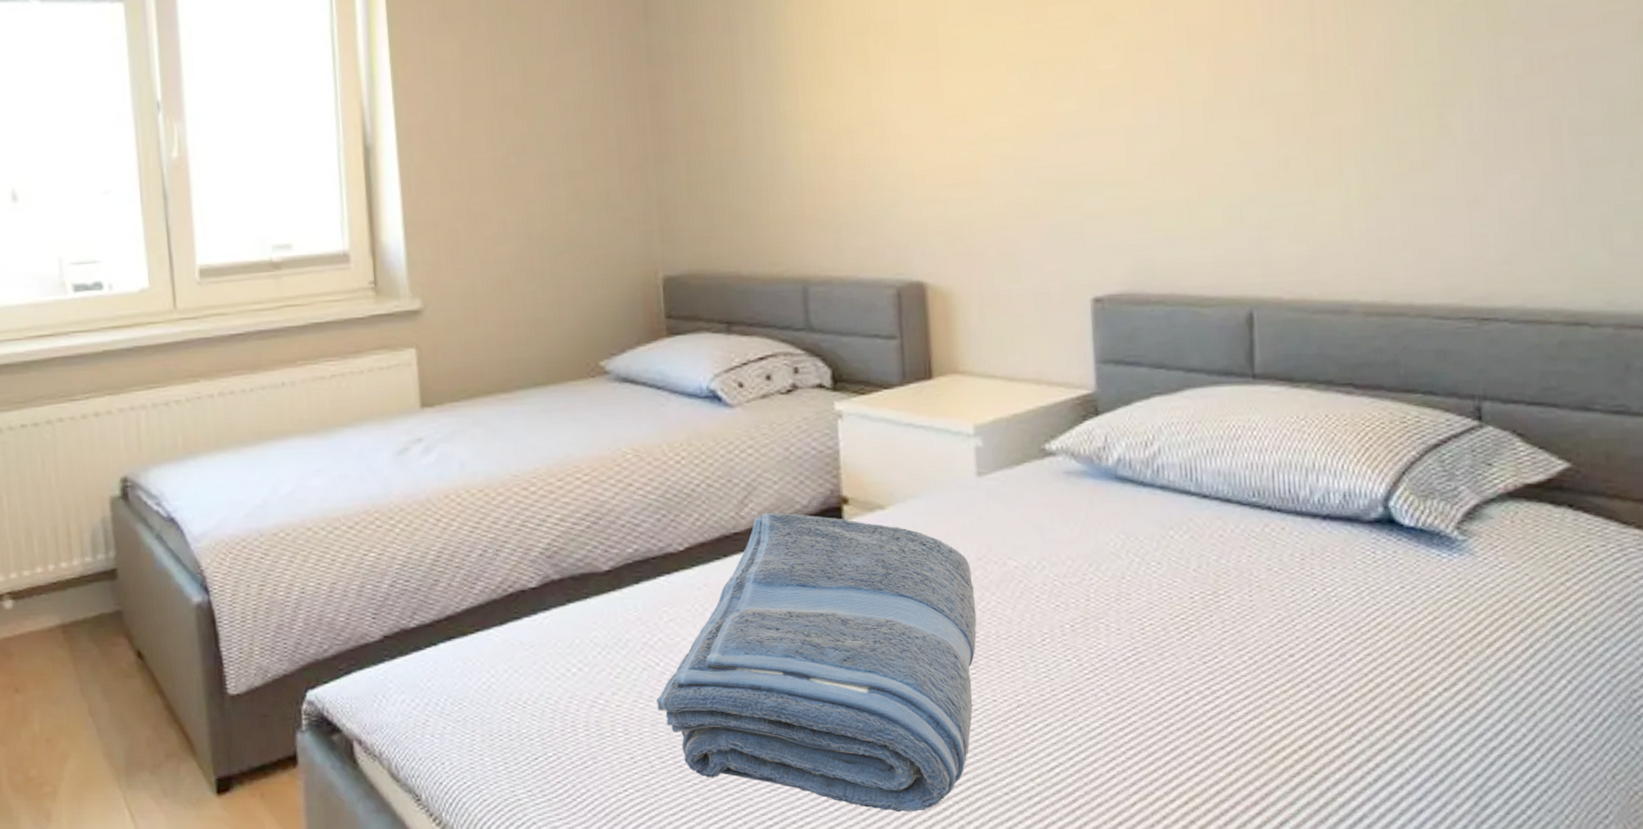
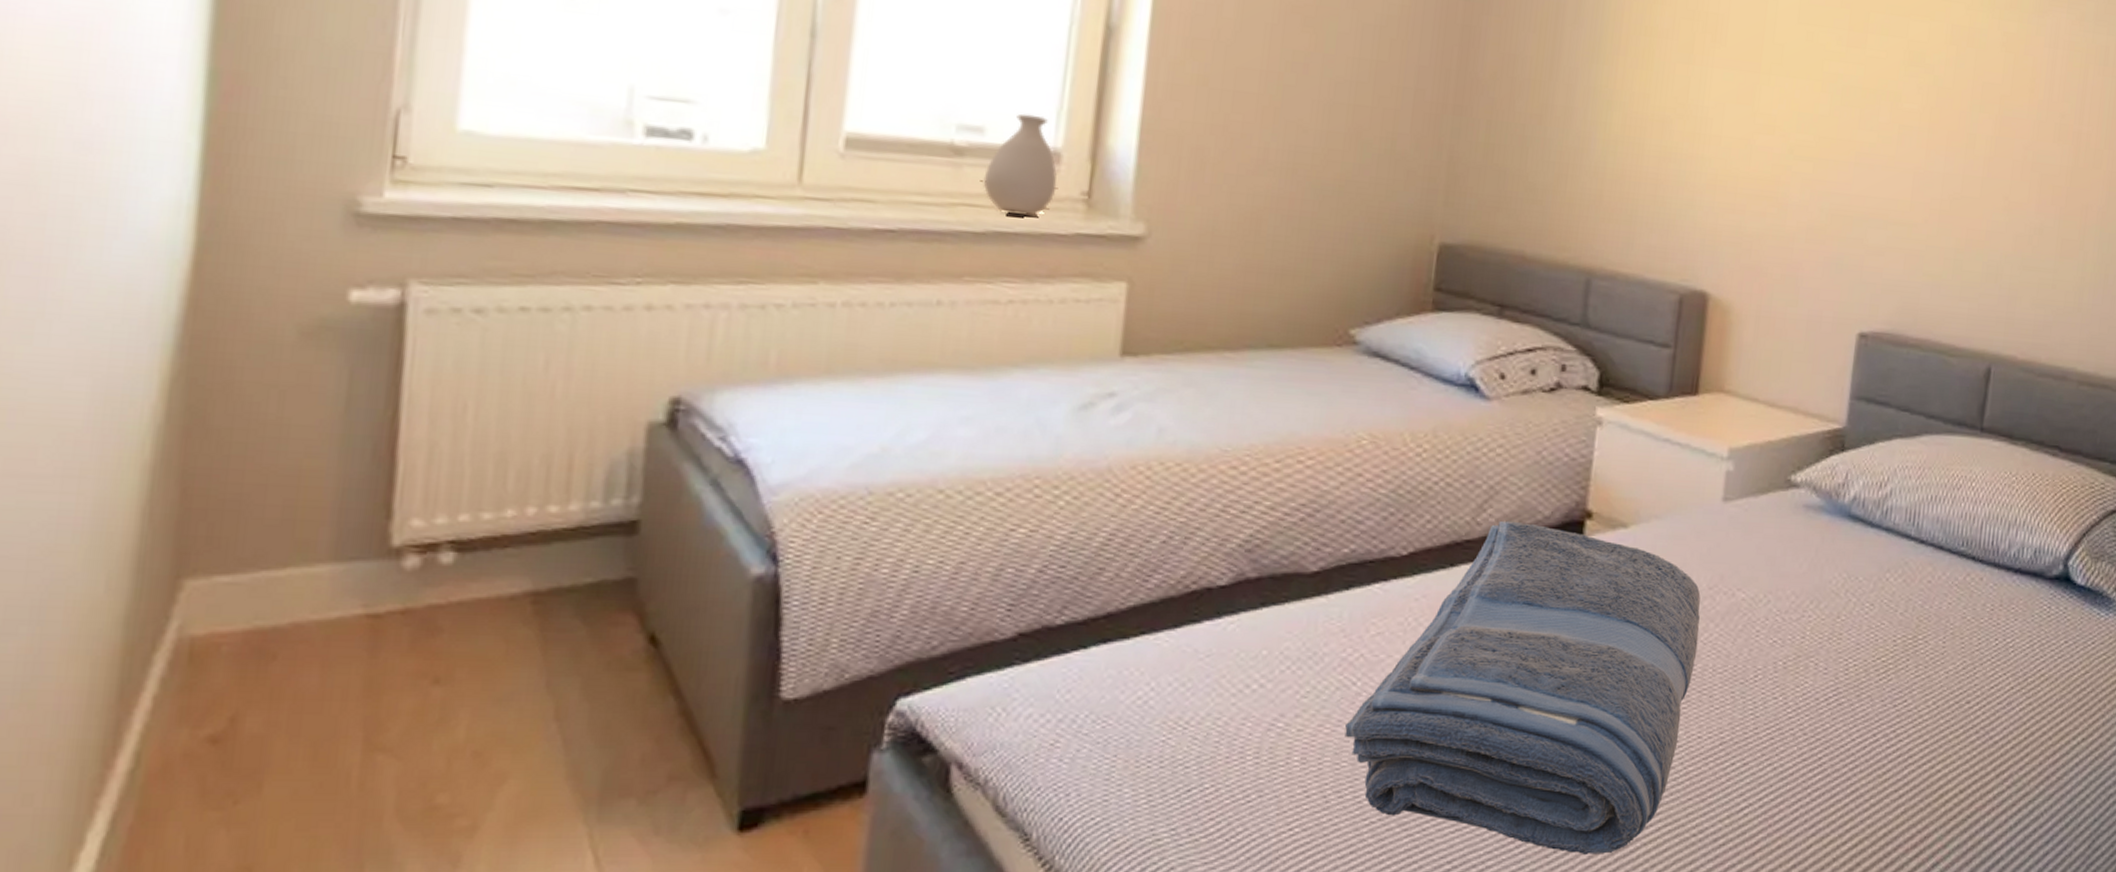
vase: none [297,227,351,309] -> present [983,113,1057,217]

